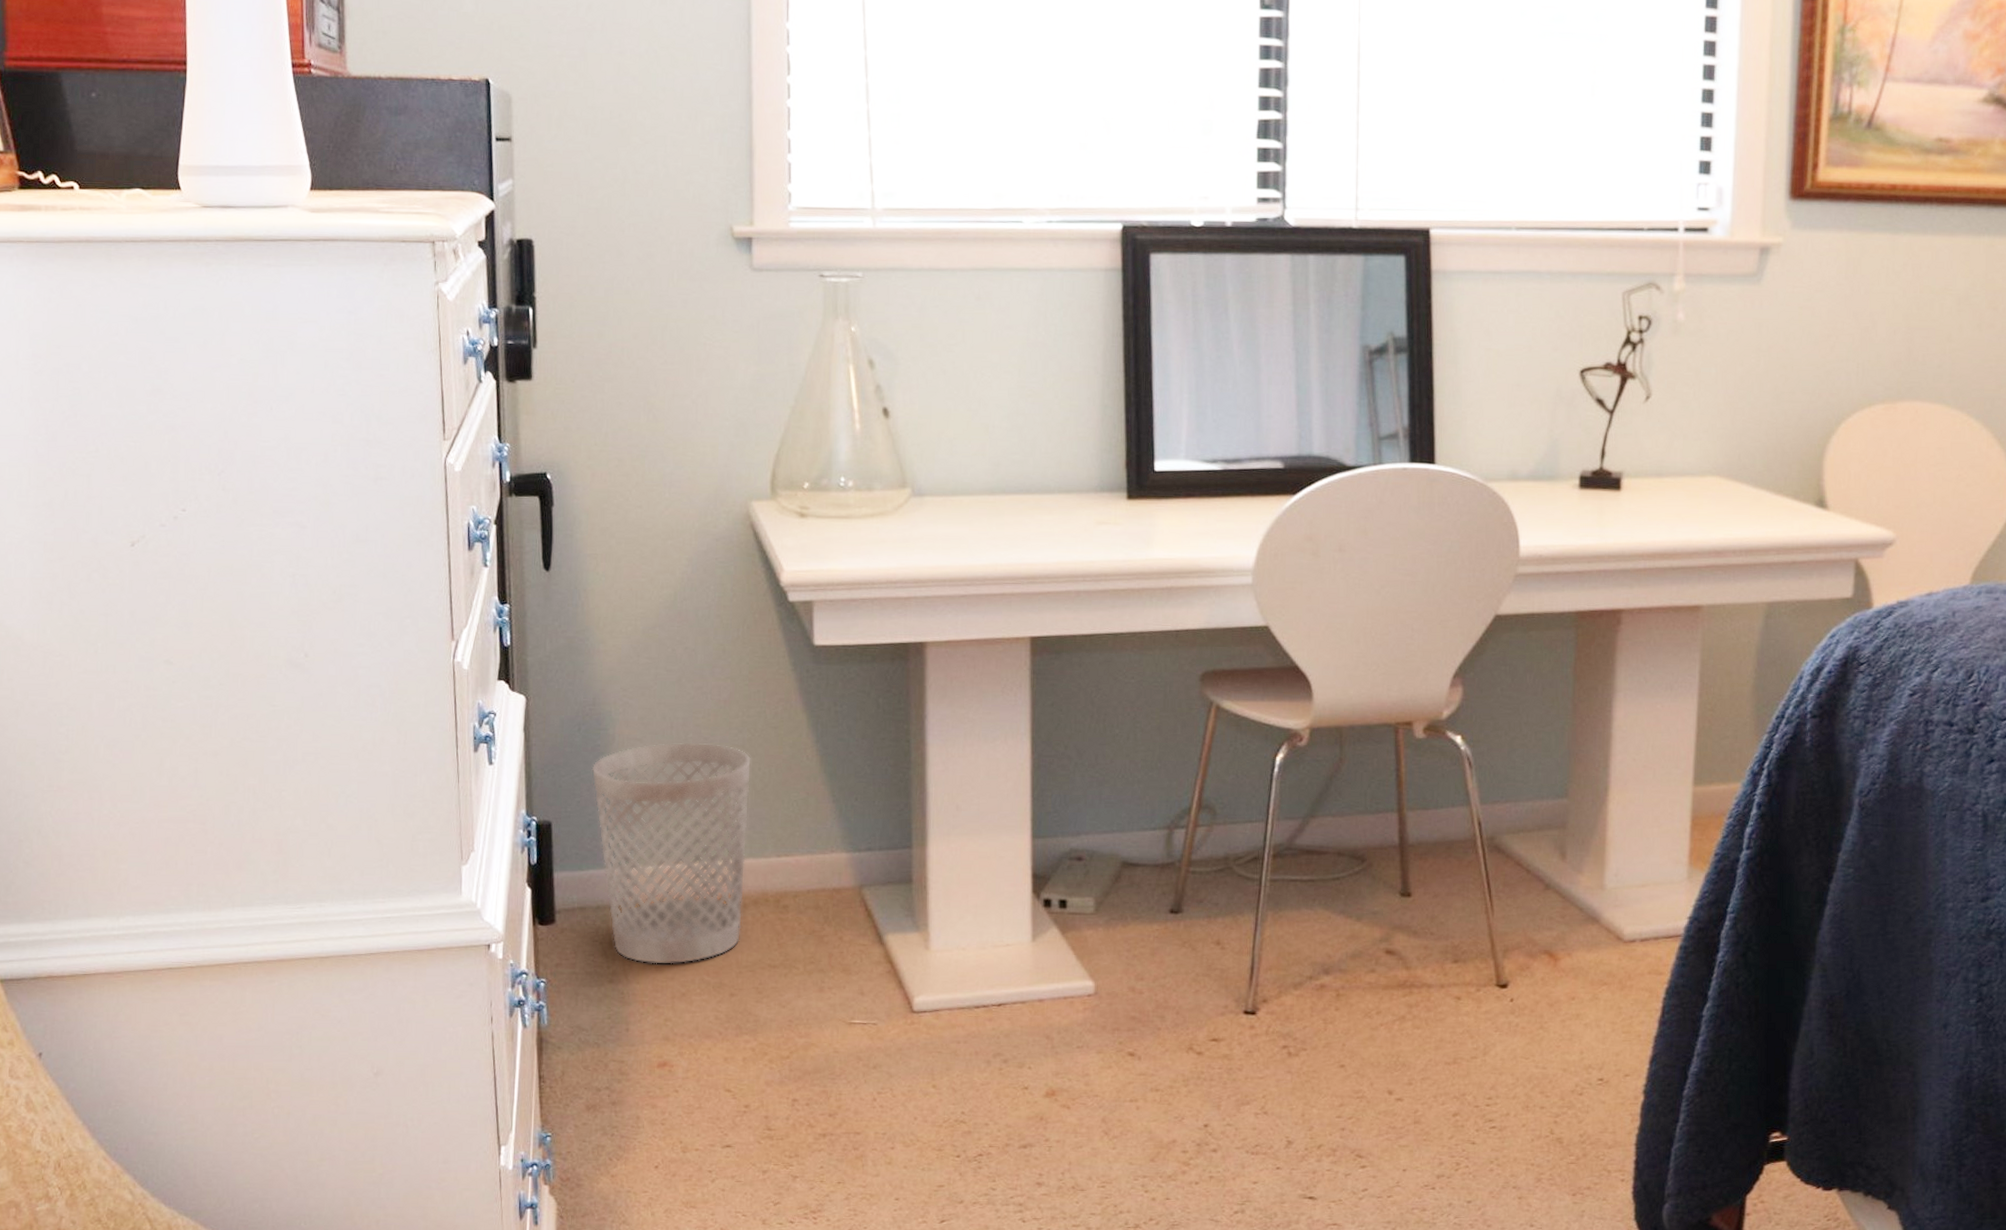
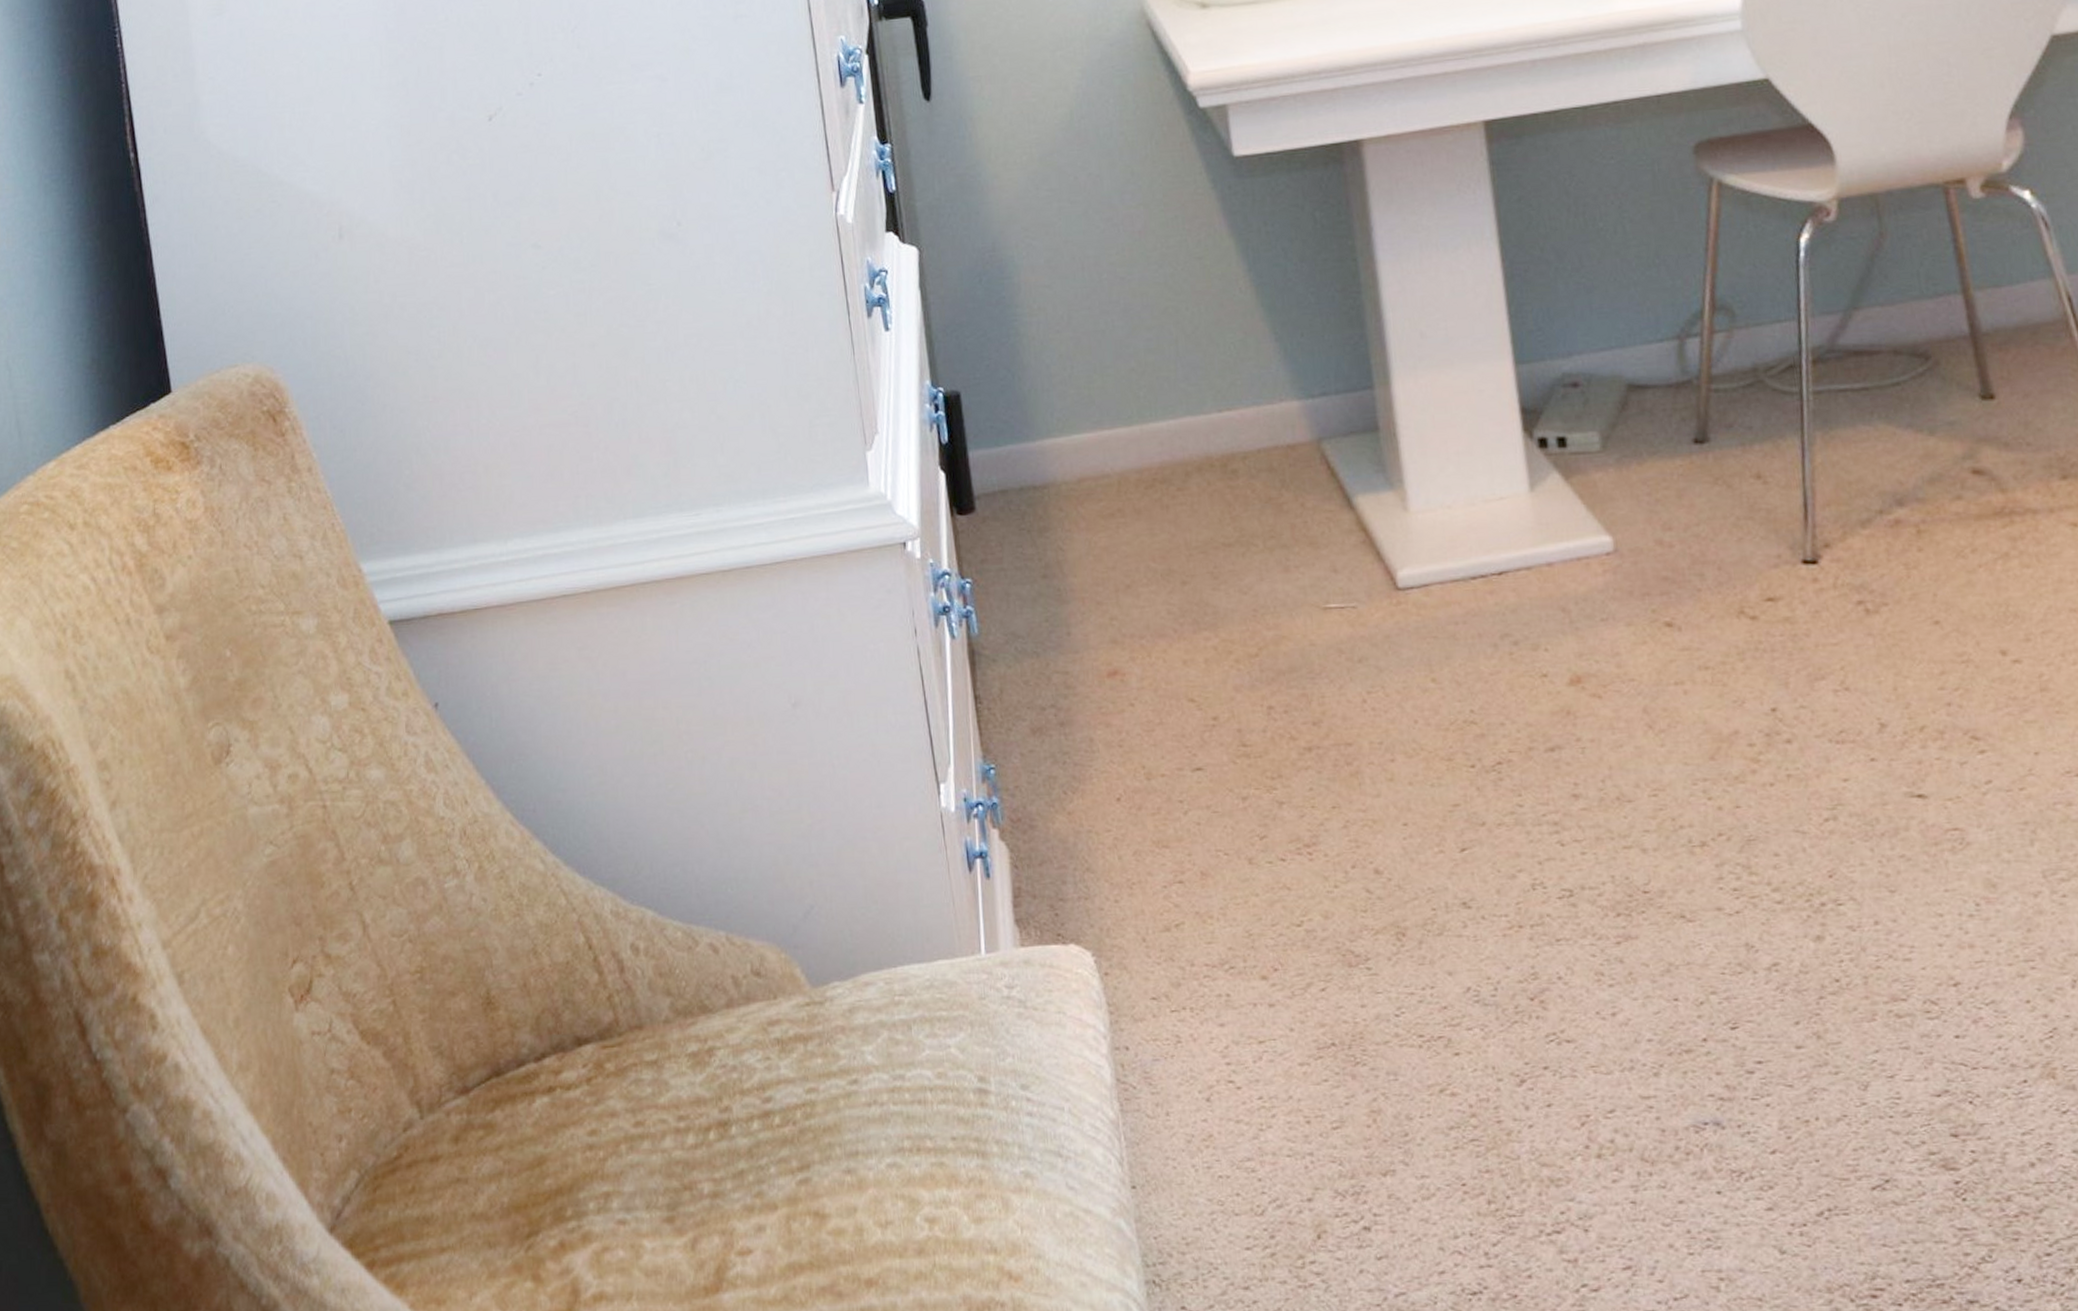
wastebasket: present [591,742,752,964] -> none [998,282,1187,553]

